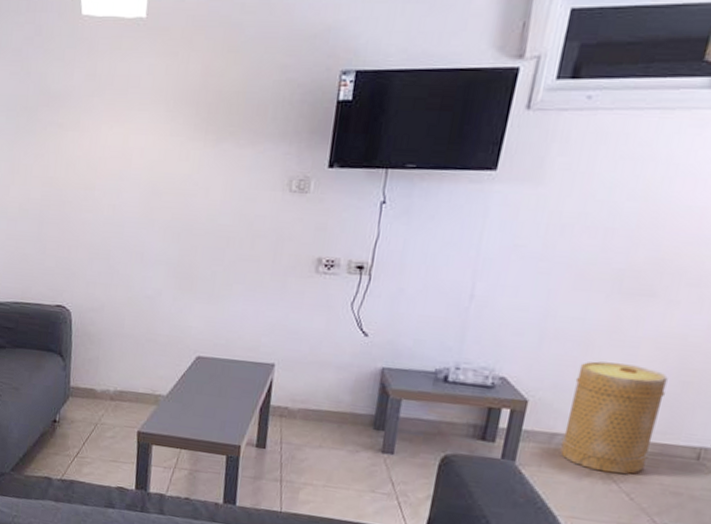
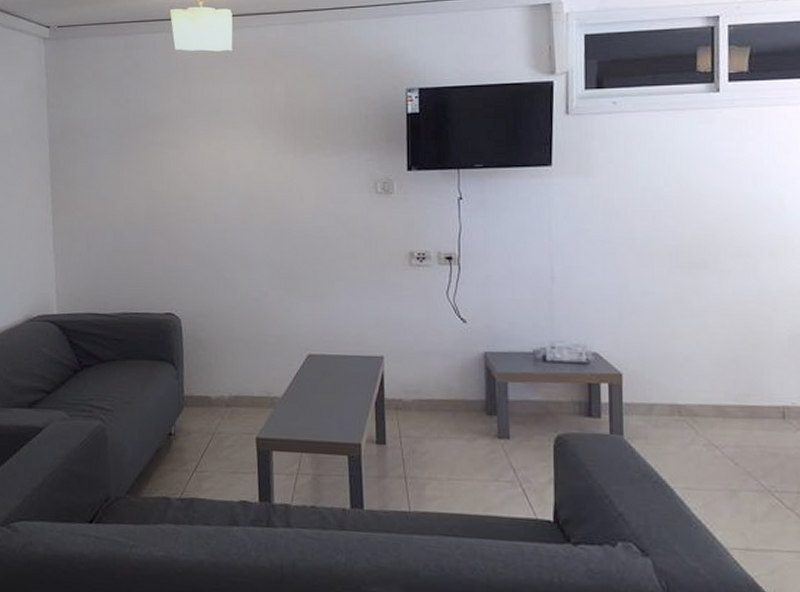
basket: present [560,361,668,475] -> none [659,331,740,440]

